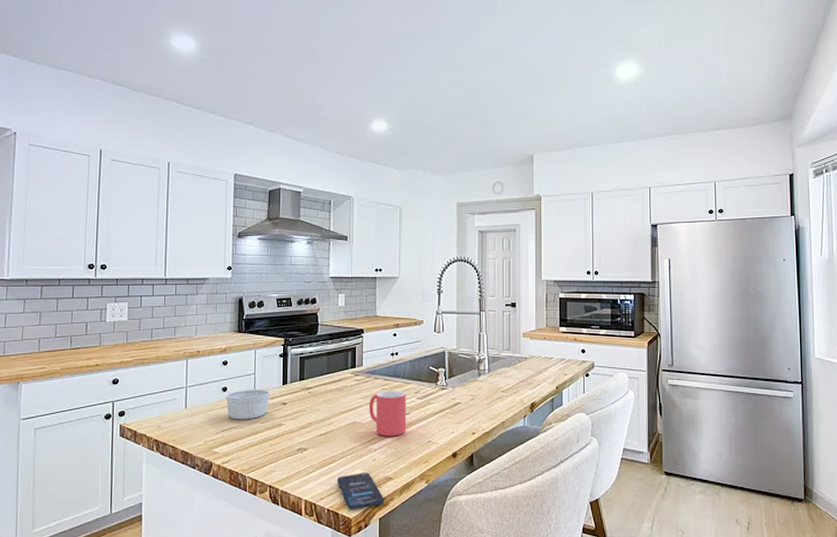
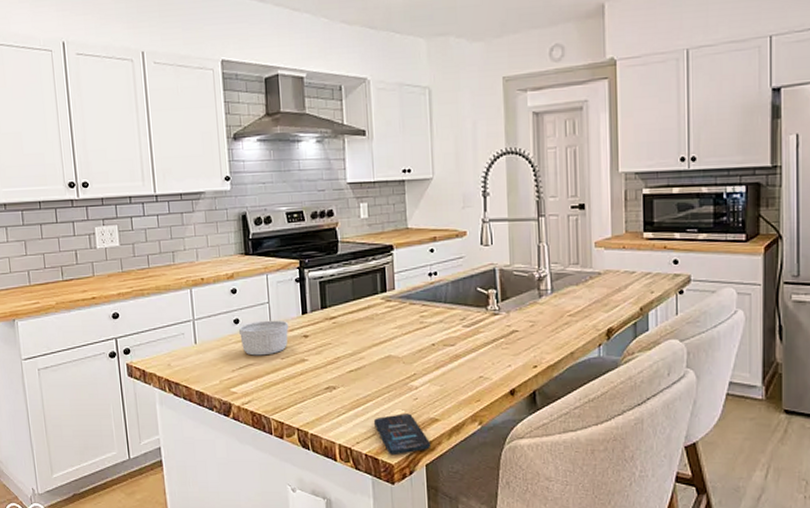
mug: present [369,390,406,436] -> none [406,317,452,372]

